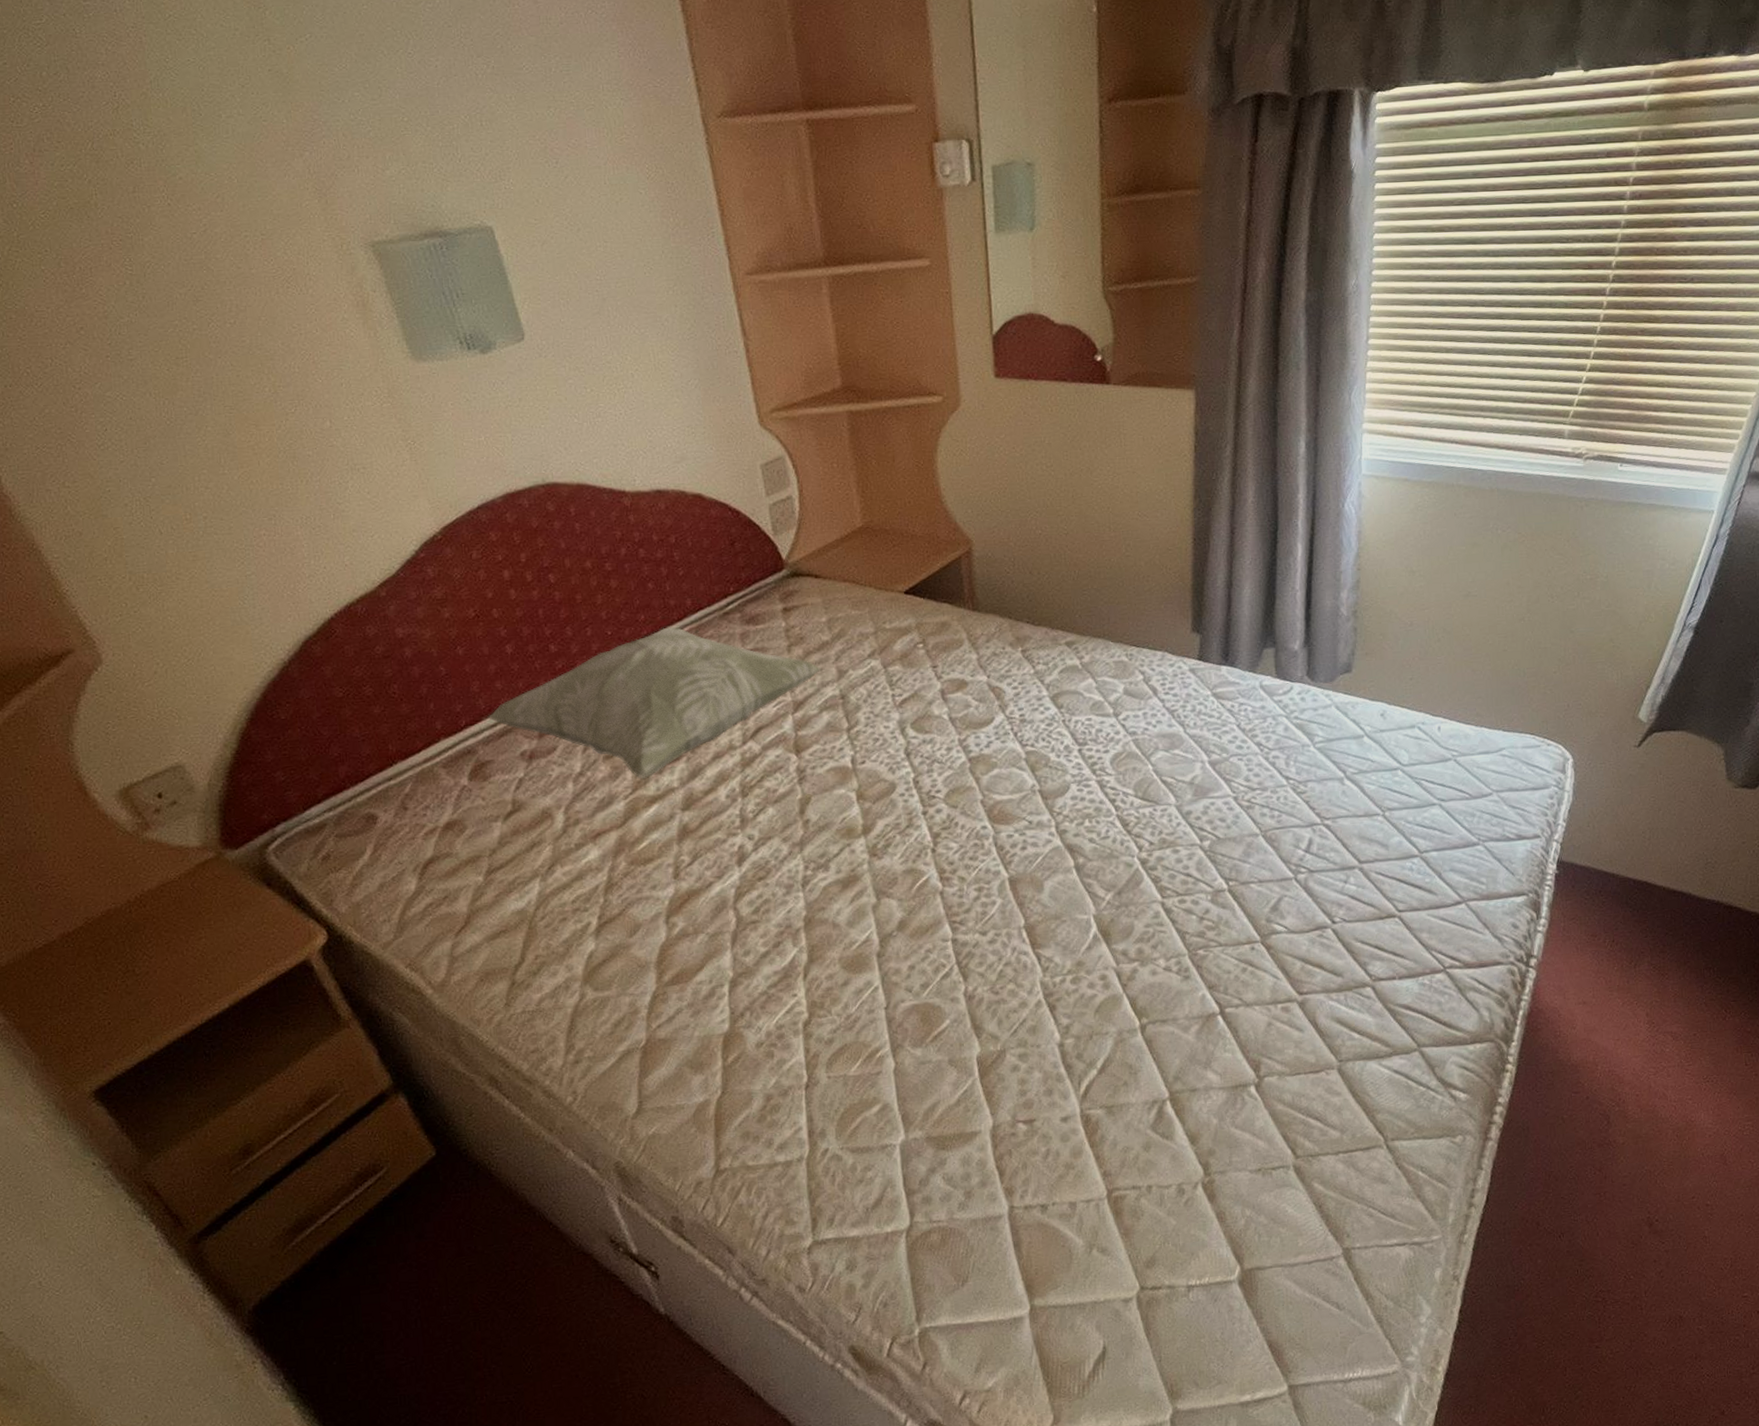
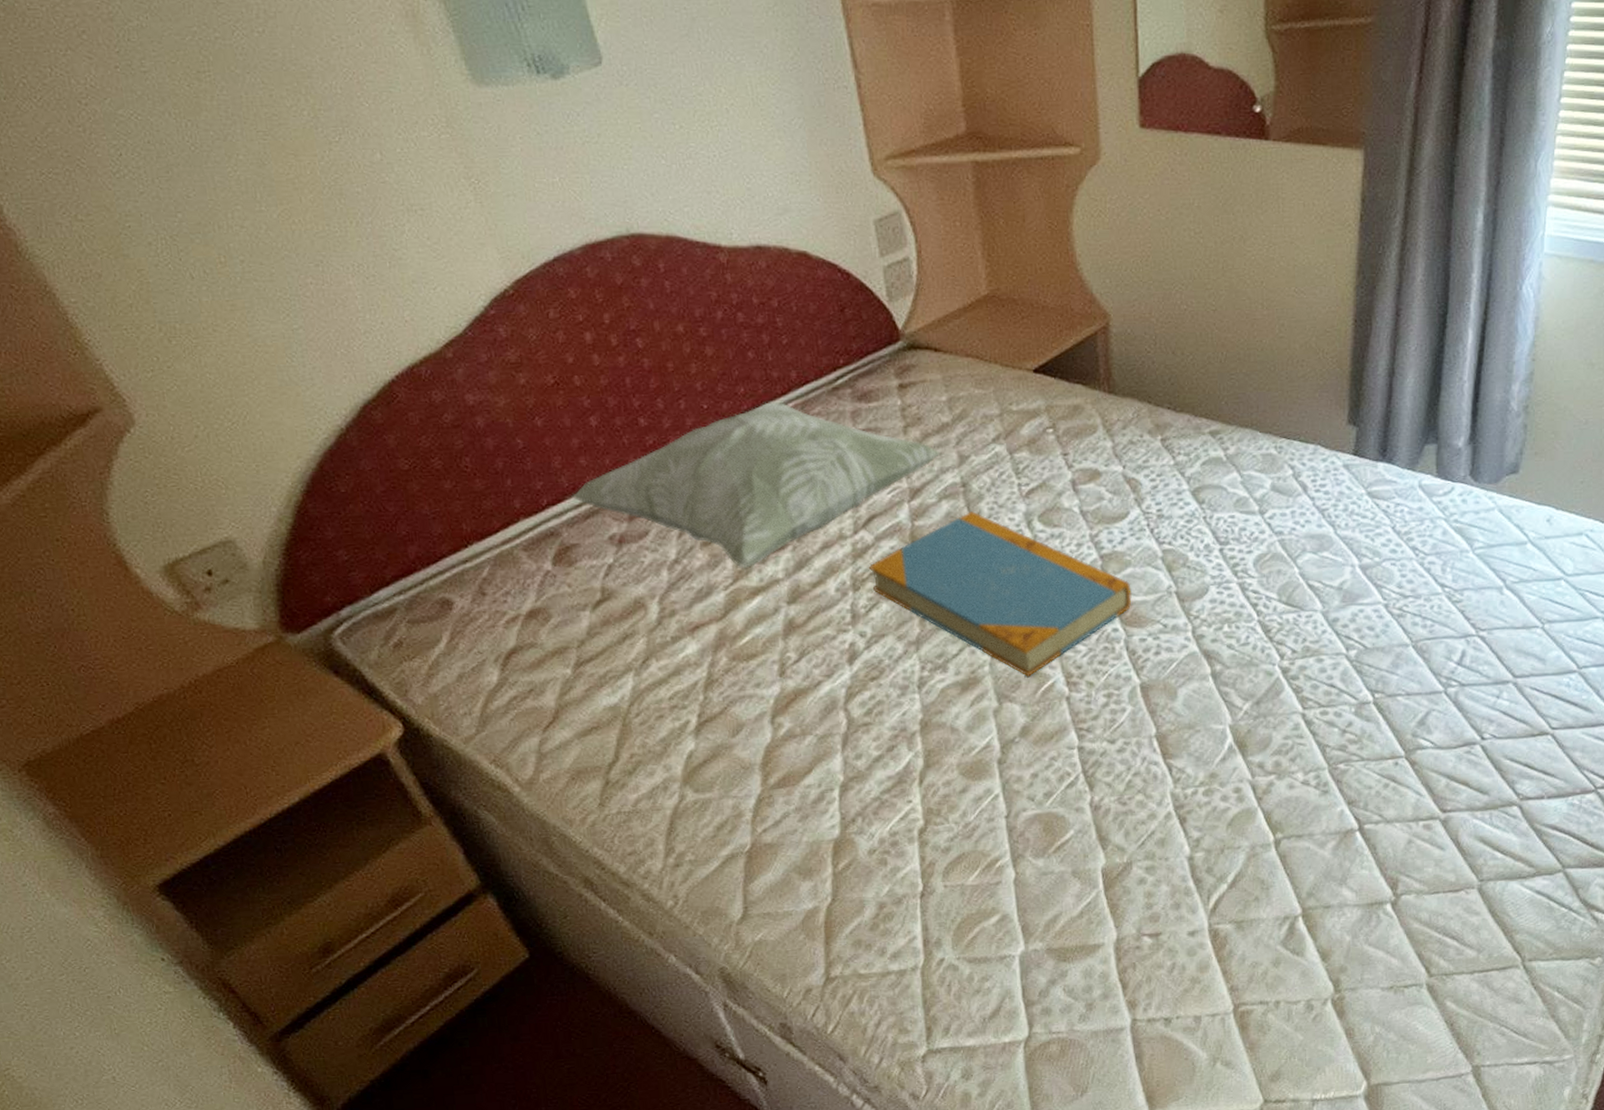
book: none [757,721,999,873] -> present [869,511,1132,677]

